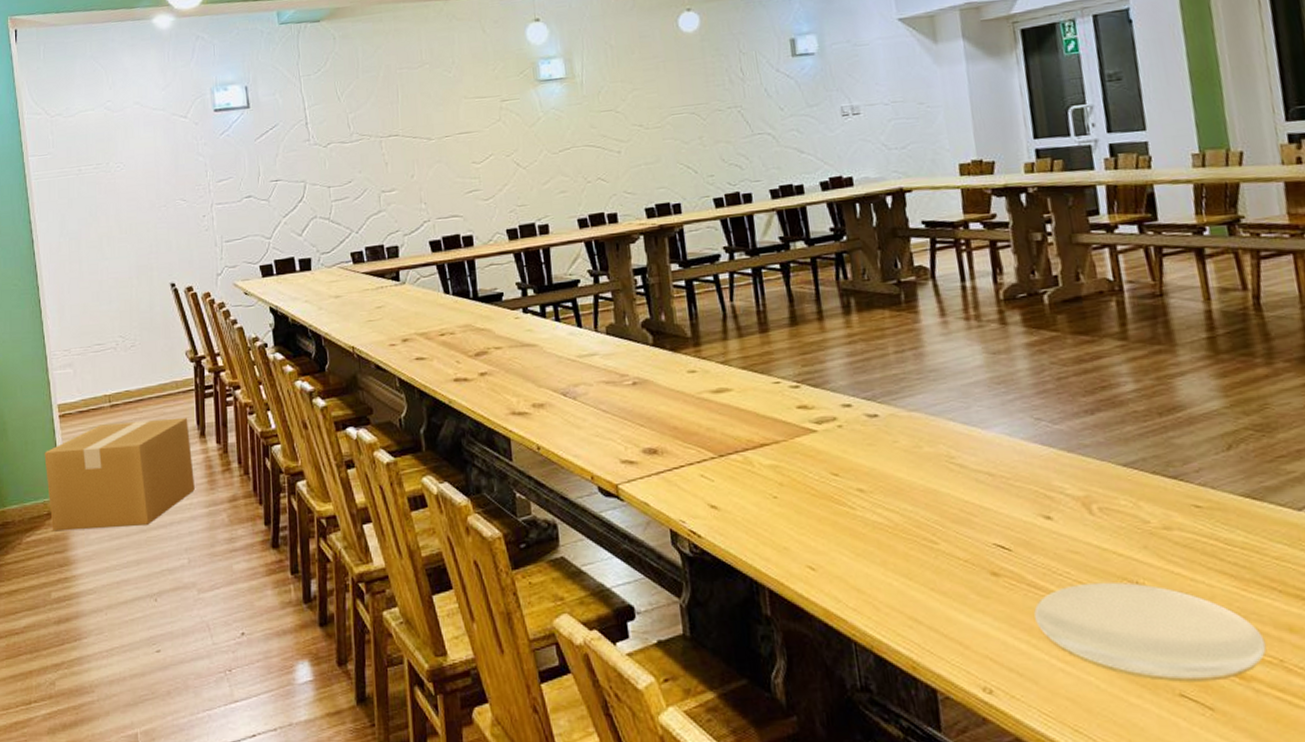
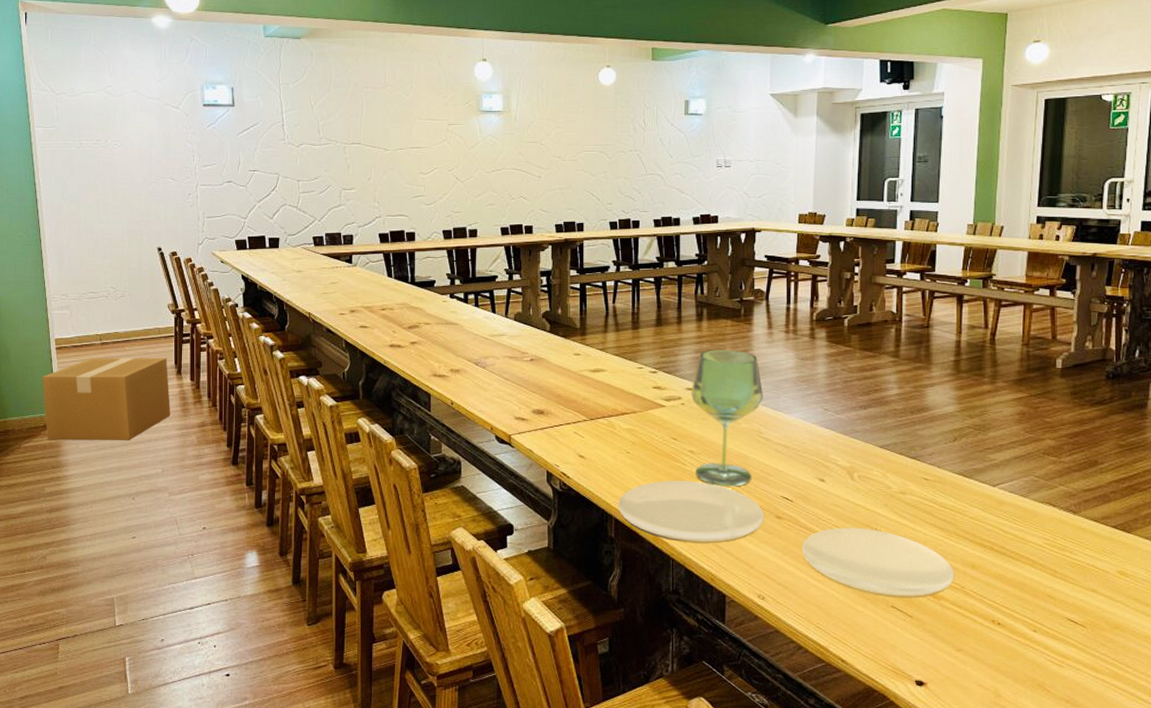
plate: none [770,530,976,618] -> present [618,480,764,544]
wine glass: none [848,348,948,536] -> present [691,349,763,487]

